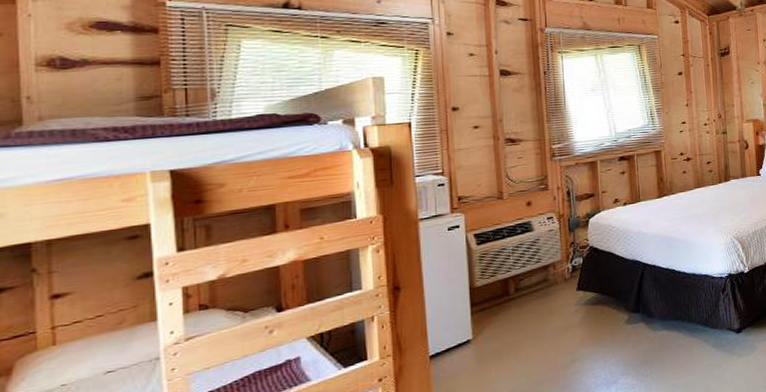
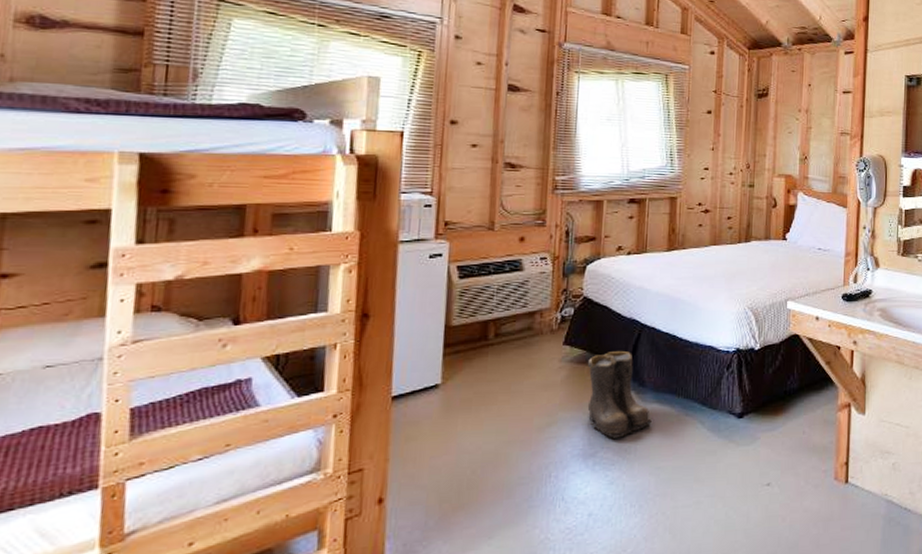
boots: none [601,288,665,366] -> present [587,350,655,438]

